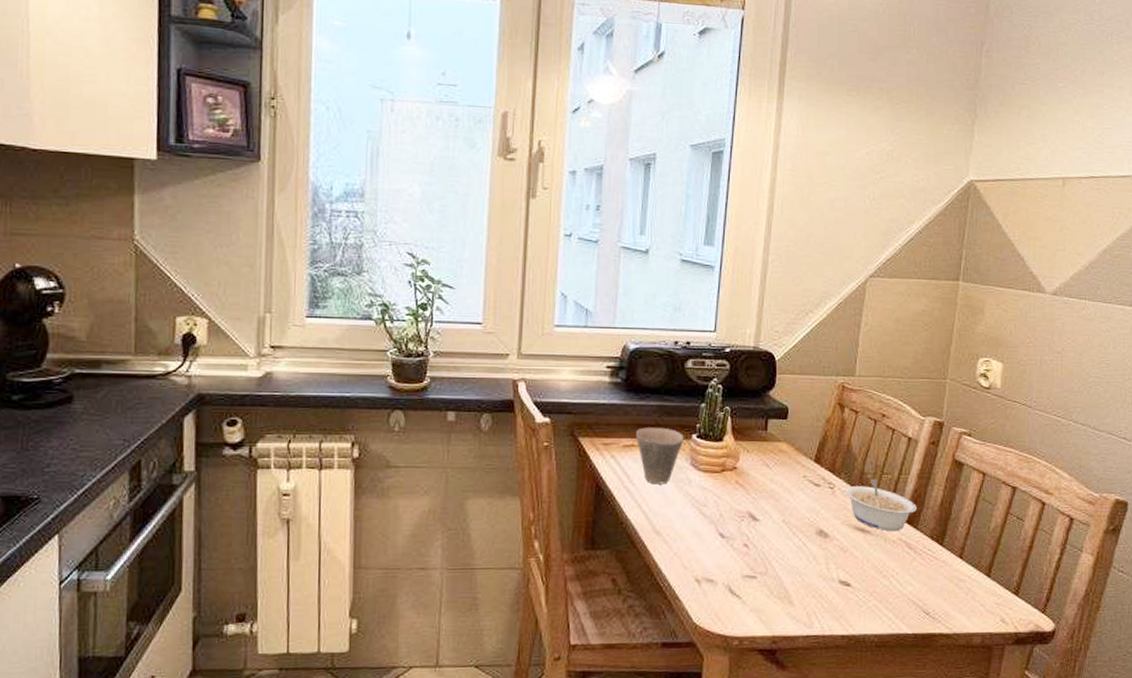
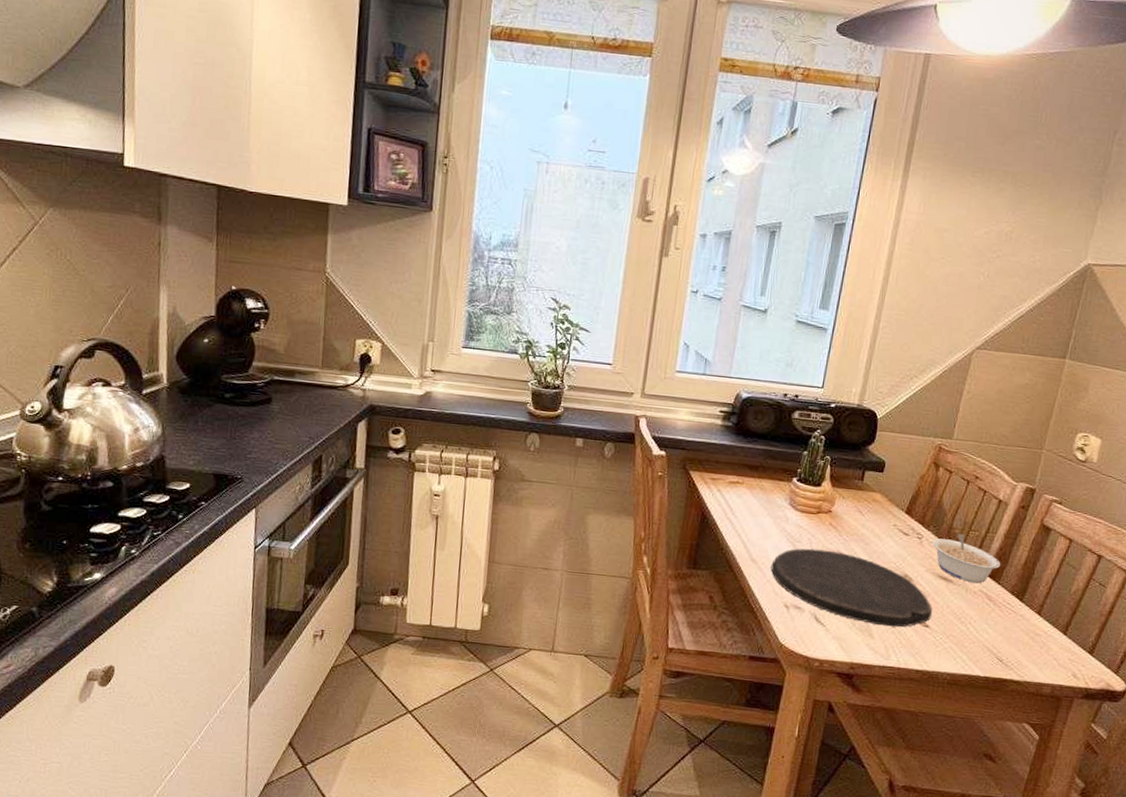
cup: present [636,427,685,485] -> none [741,467,786,520]
plate: none [677,512,853,590] -> present [771,548,933,627]

